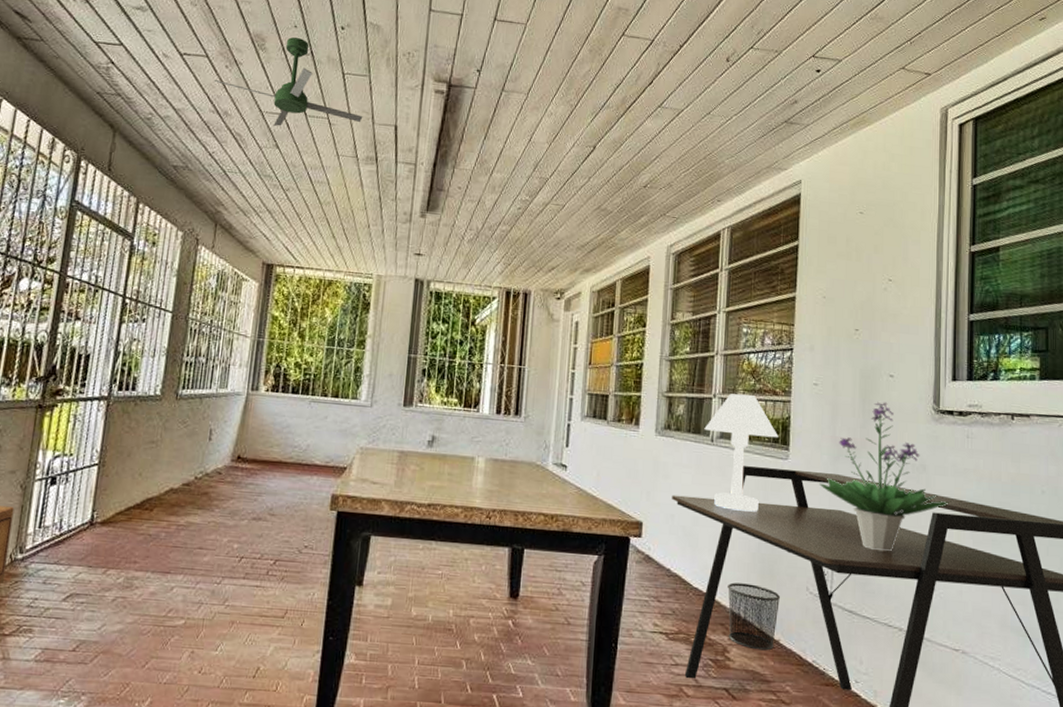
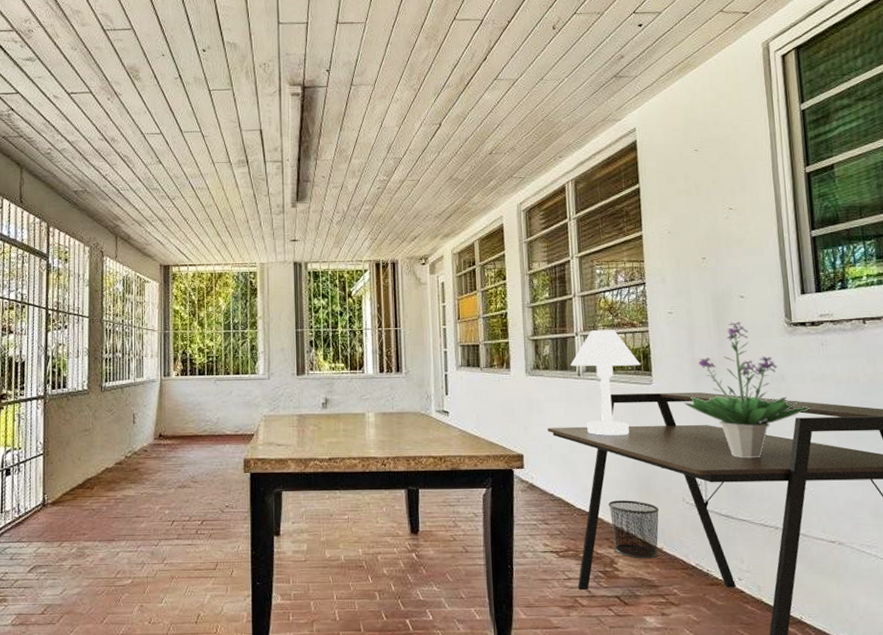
ceiling fan: present [213,37,363,126] -> none [99,64,231,145]

